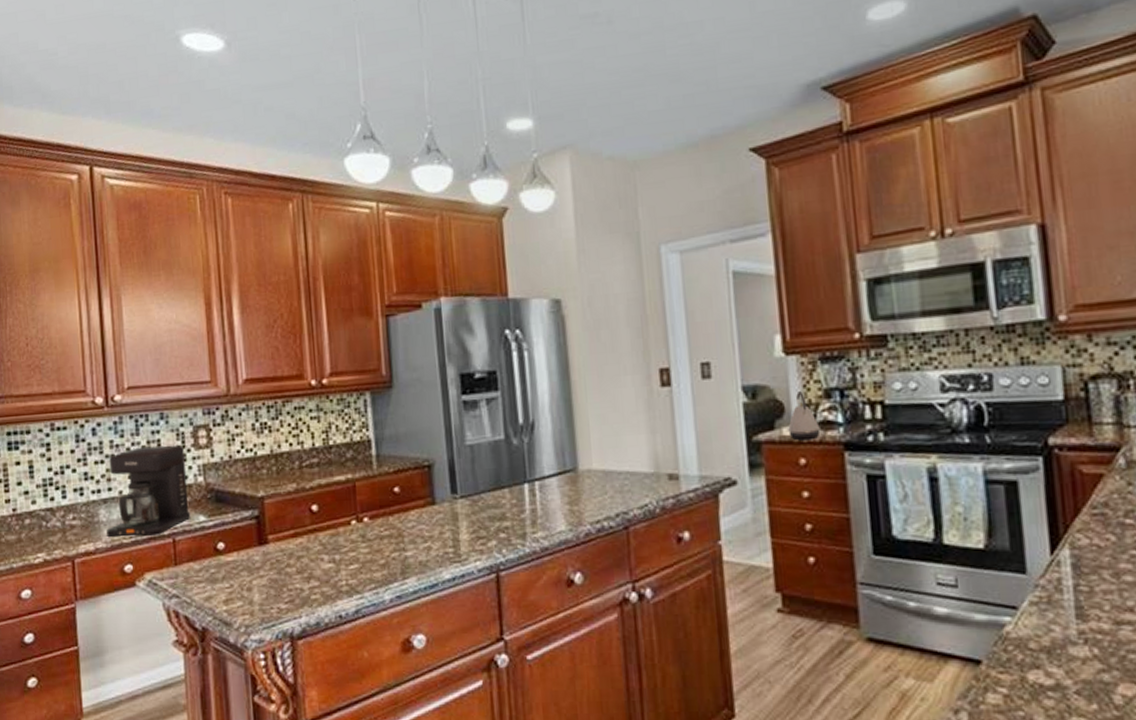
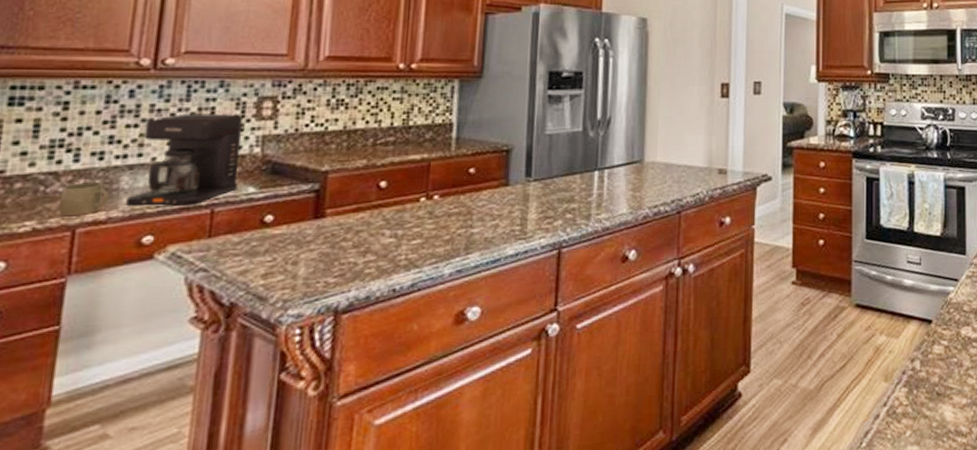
mug: none [58,516,93,549] -> present [58,182,109,217]
kettle: present [788,391,820,440] -> none [814,110,837,147]

